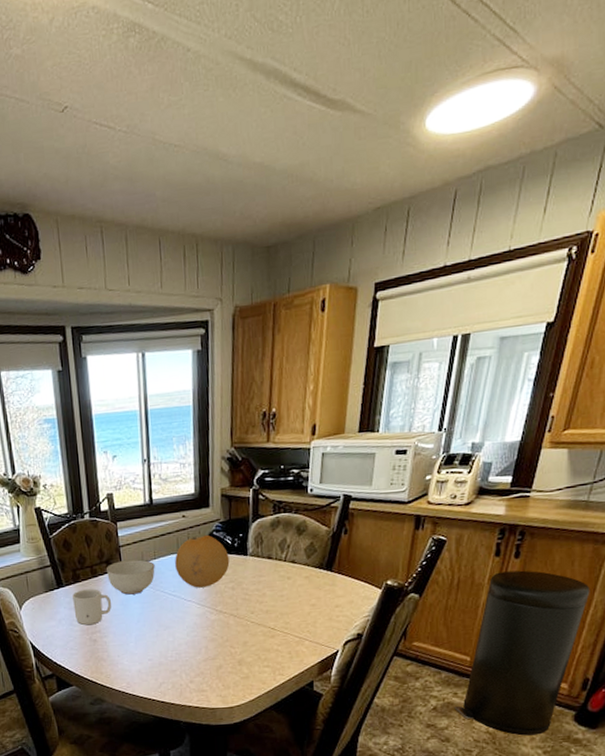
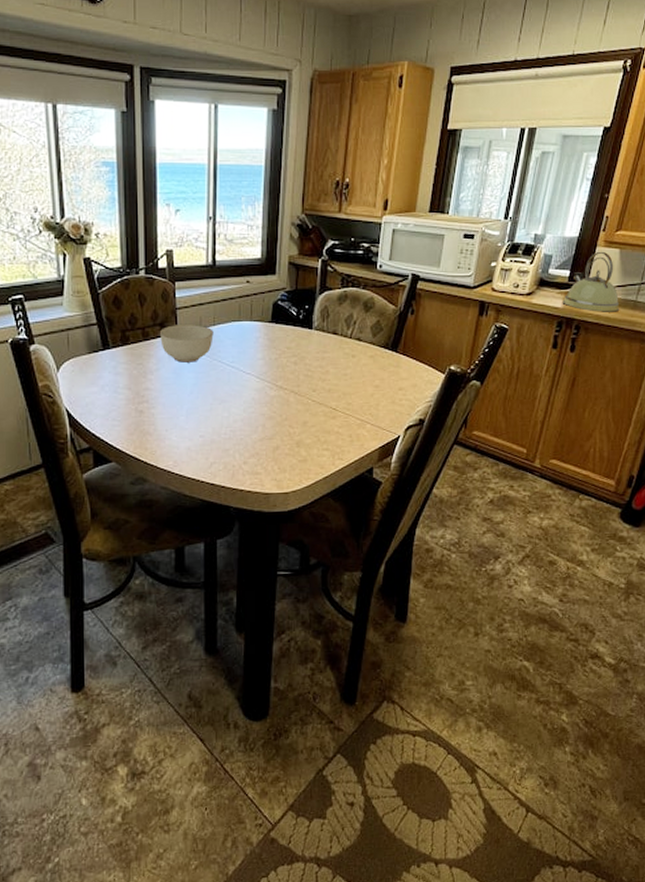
mug: present [72,589,112,625] -> none [119,353,164,394]
fruit: present [175,534,230,588] -> none [236,303,293,360]
pedal bin: present [454,570,590,736] -> none [510,364,637,532]
kettle: none [504,453,568,517] -> present [562,251,619,312]

